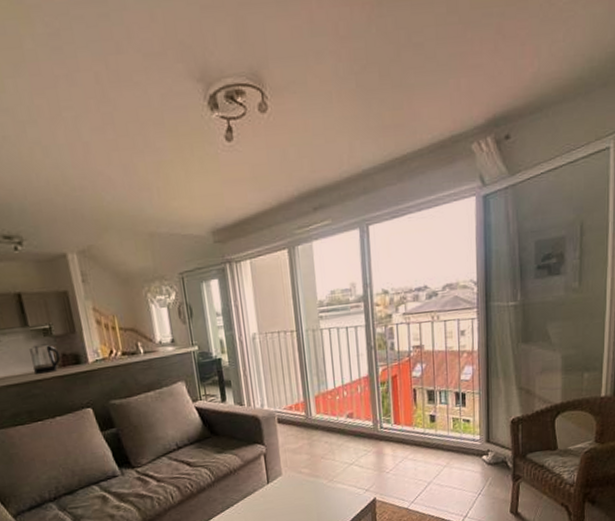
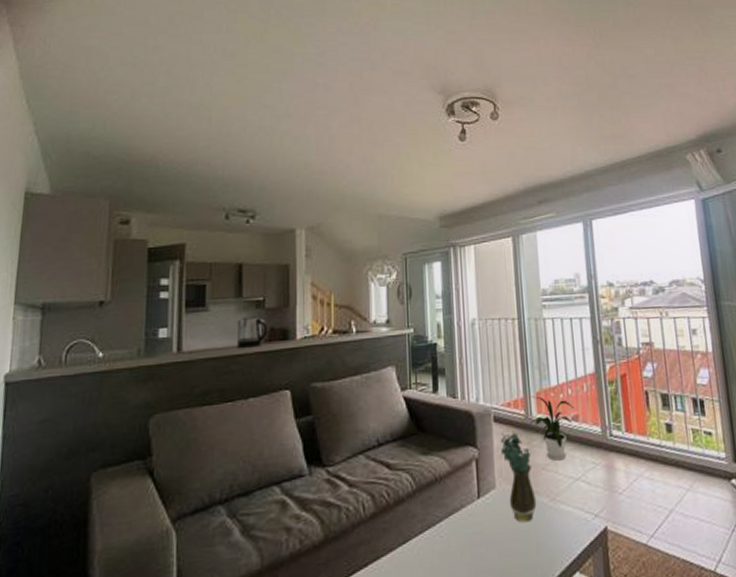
vase: none [284,429,318,499] -> present [500,430,537,523]
house plant: none [309,399,349,451] -> present [529,396,574,461]

